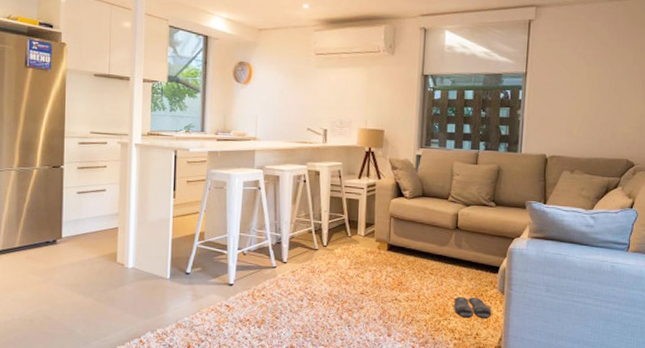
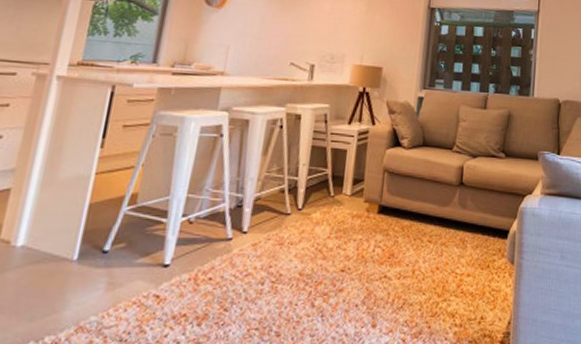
slippers: present [453,297,492,318] -> none [454,270,500,296]

